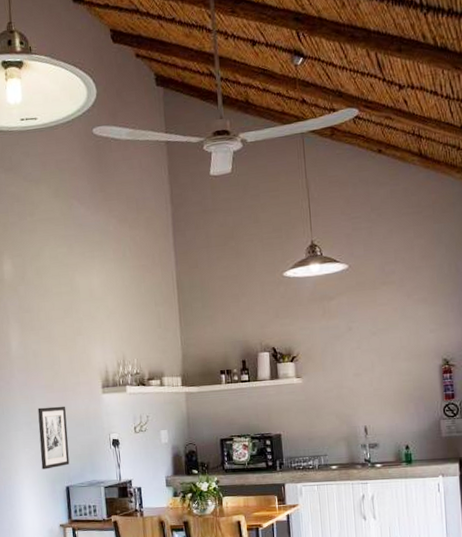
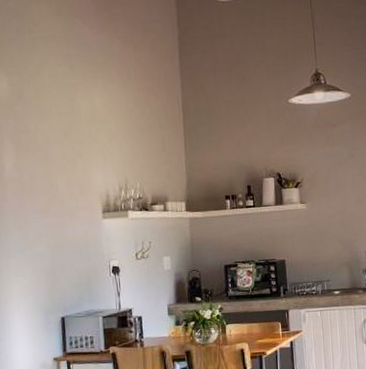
wall art: present [38,406,70,470] -> none [32,231,66,300]

